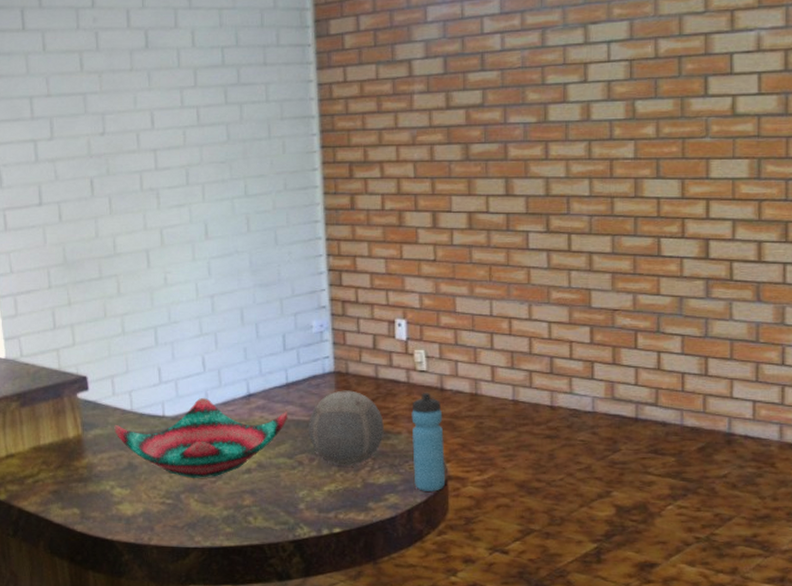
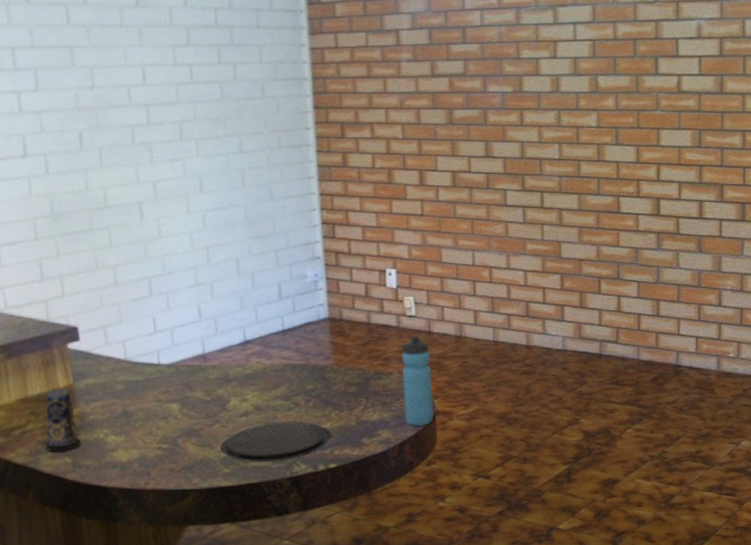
candle: none [56,439,88,503] -> present [45,390,80,452]
decorative bowl: present [114,397,288,478] -> none [107,345,284,423]
plate: none [223,481,336,524] -> present [220,421,332,463]
decorative orb: present [309,390,384,467] -> none [304,335,376,406]

